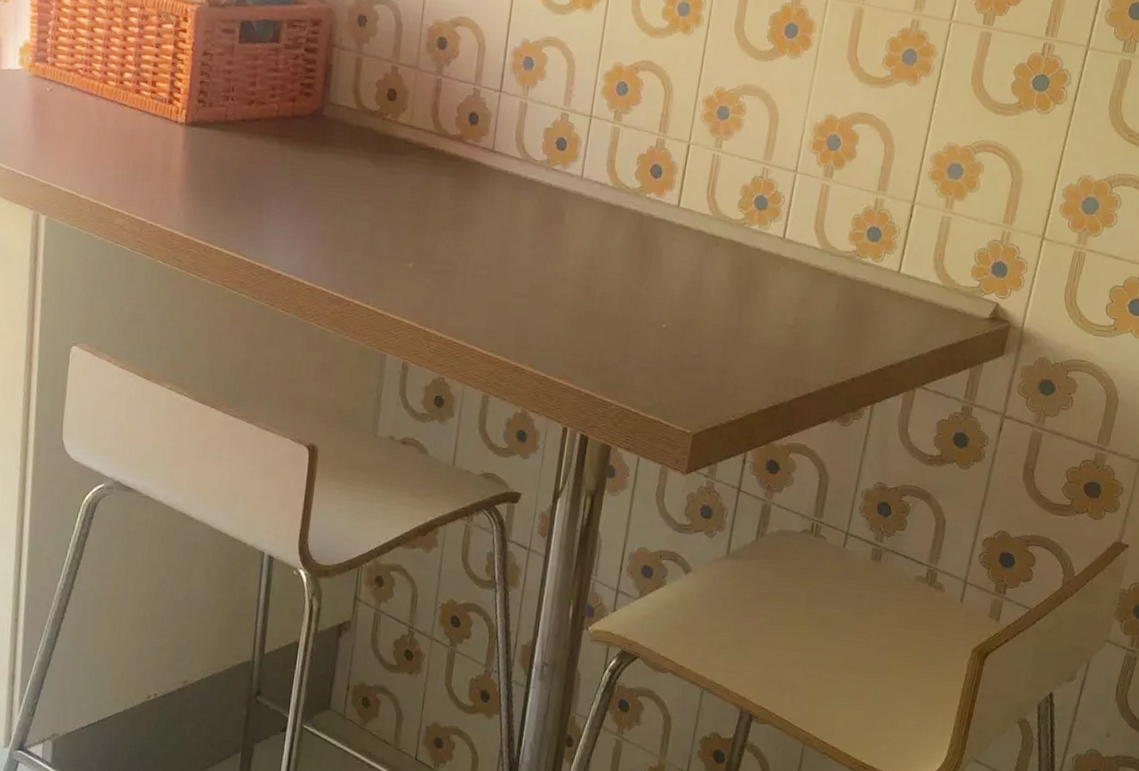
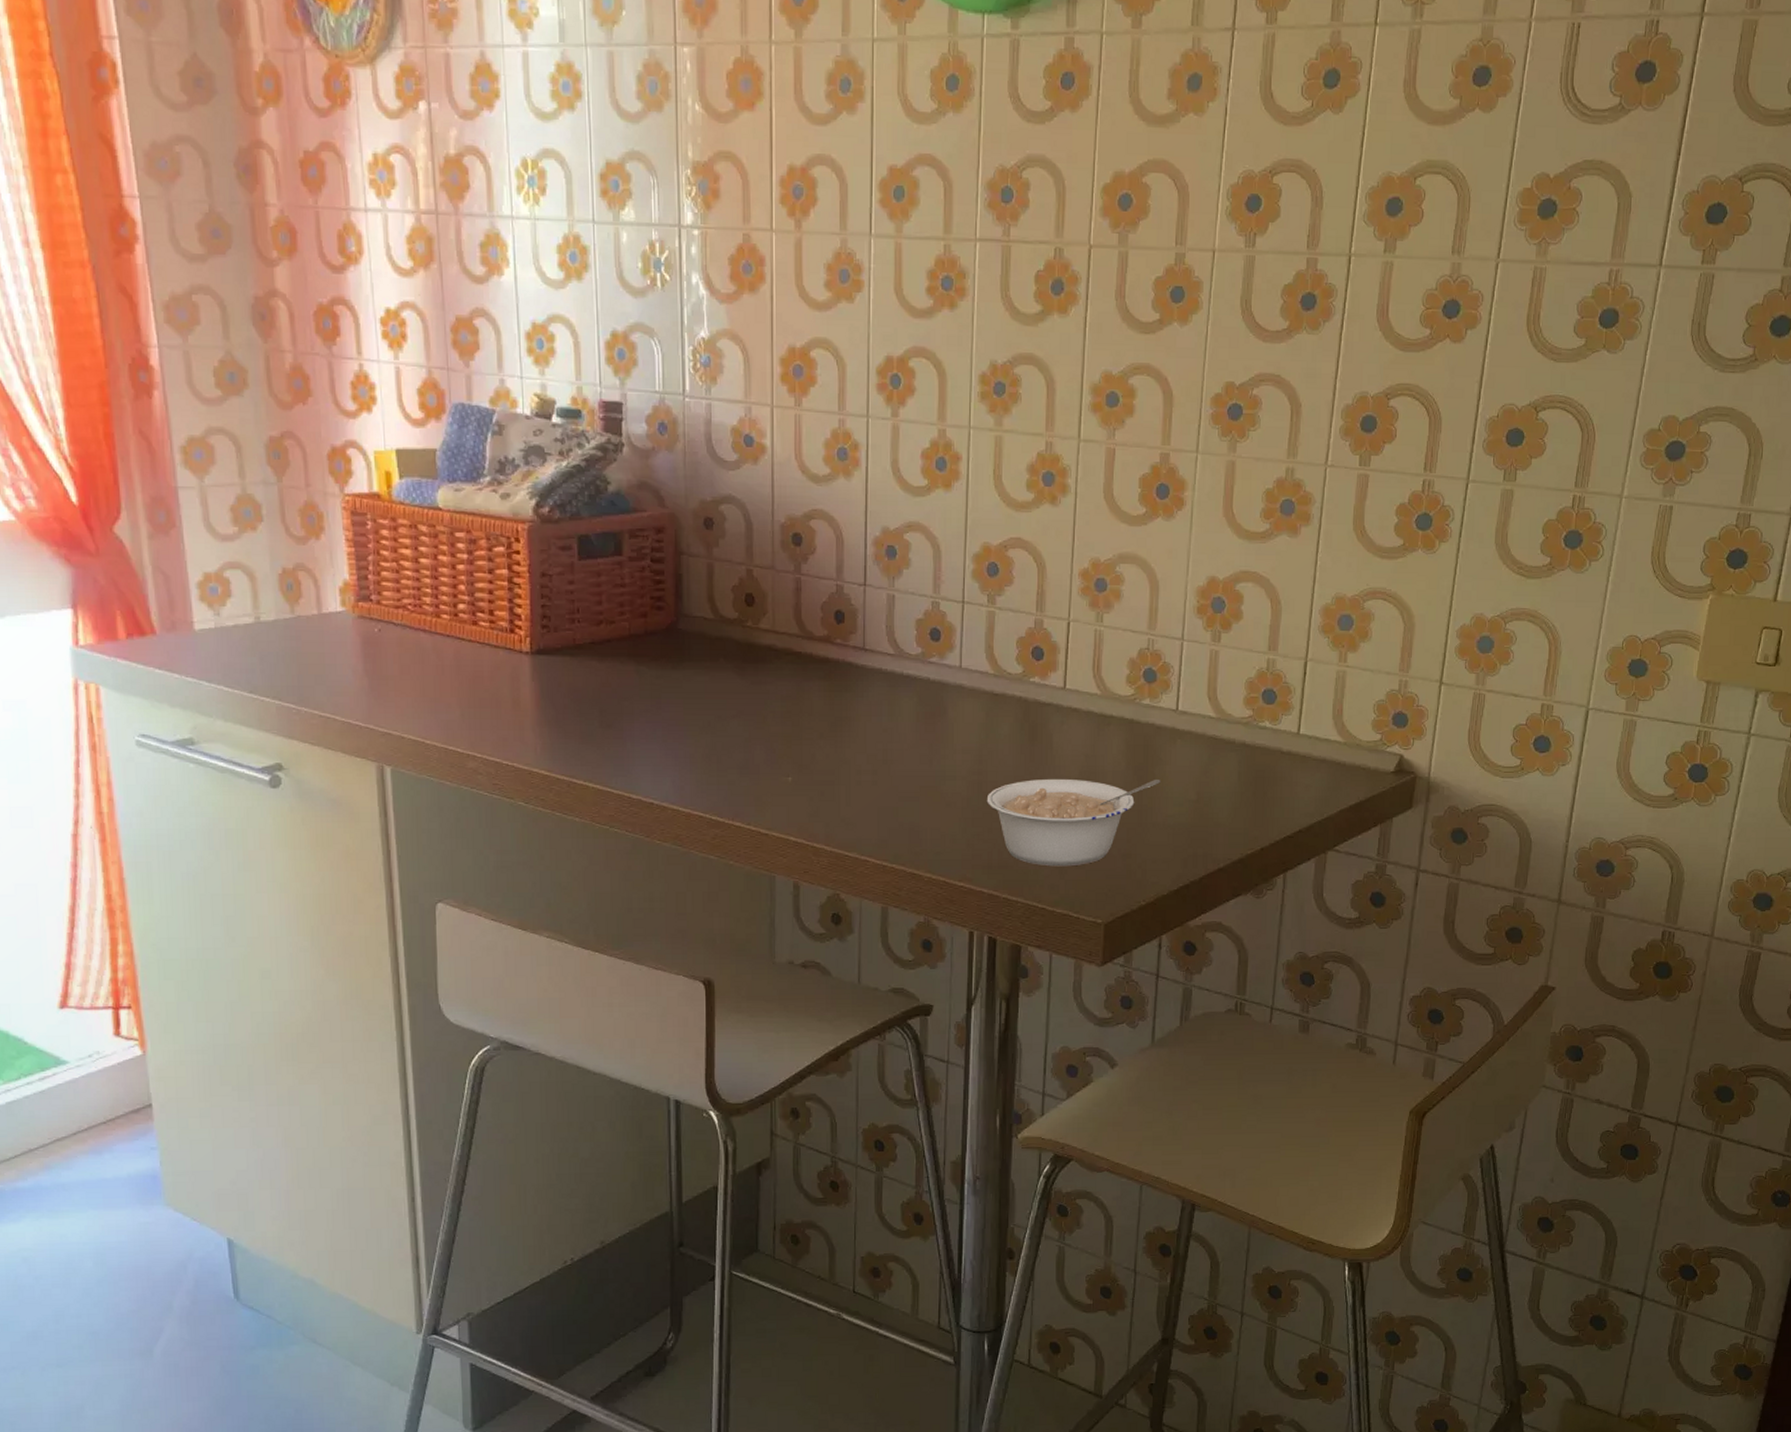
legume: none [592,289,761,376] -> present [986,778,1161,867]

